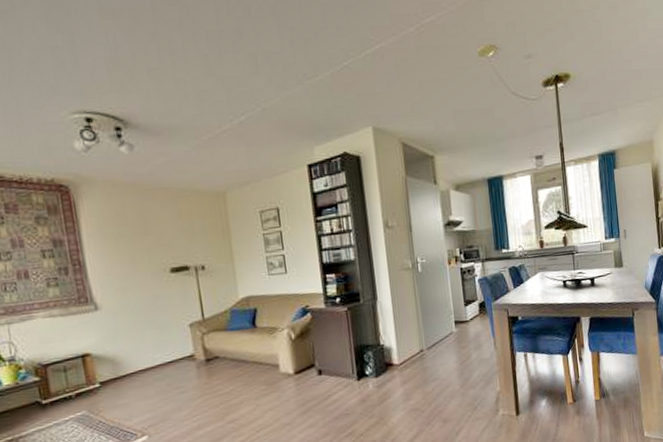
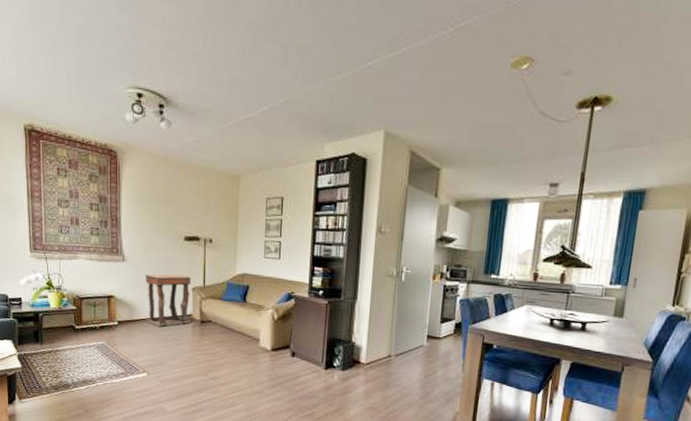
side table: none [126,312,194,379] -> present [144,274,191,327]

